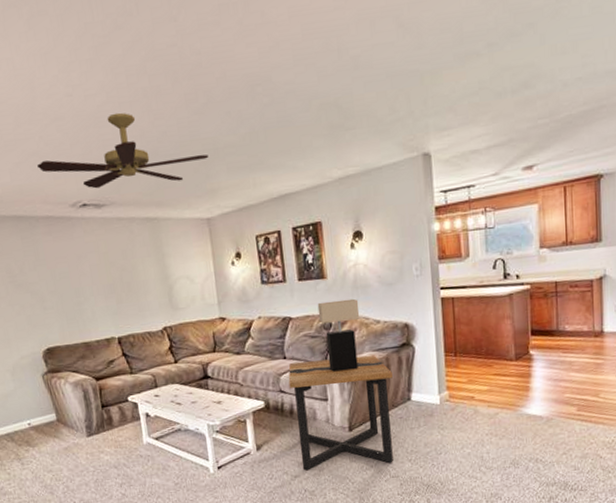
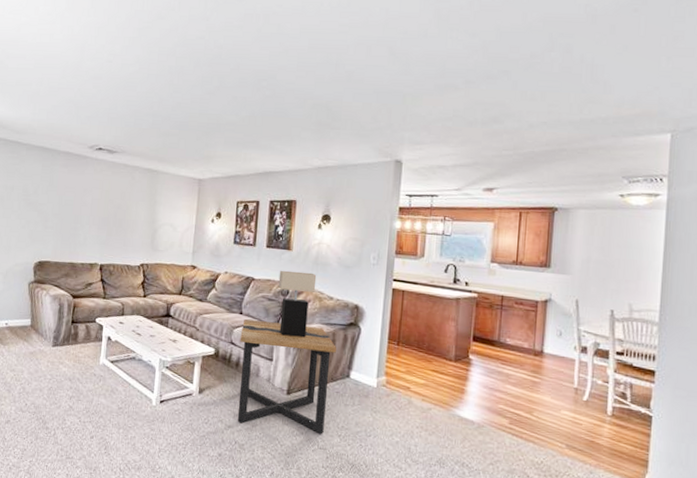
ceiling fan: present [37,112,209,189] -> none [71,81,211,144]

